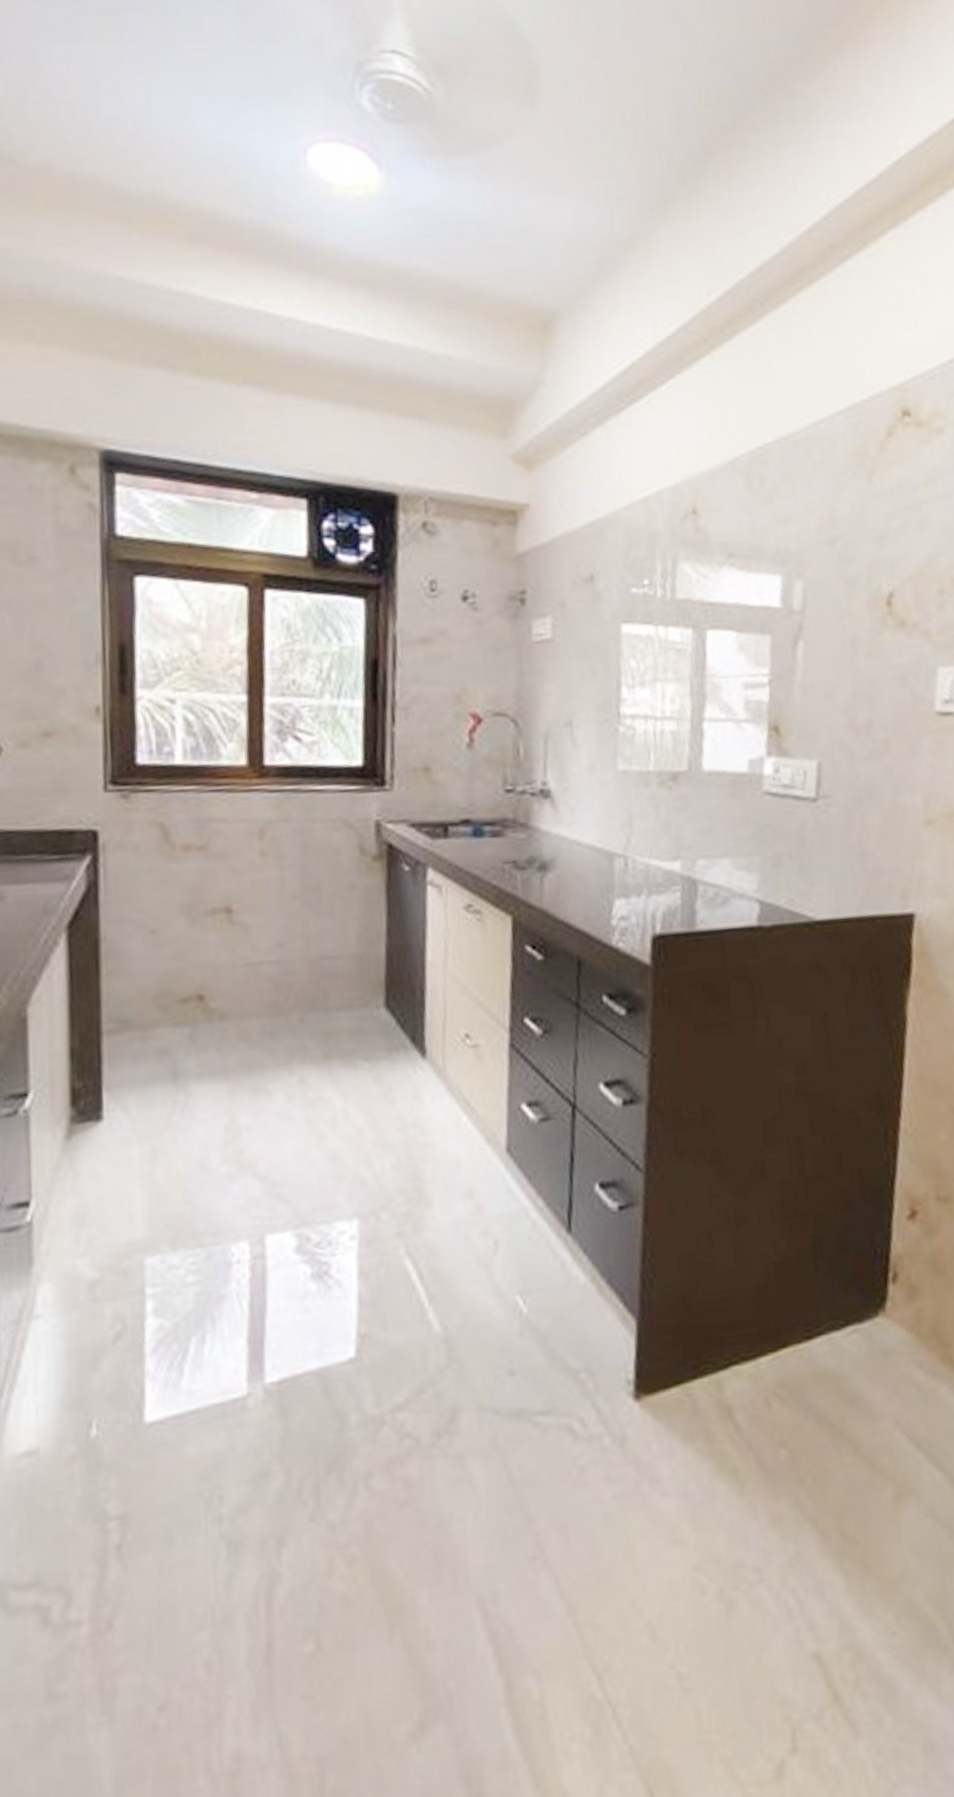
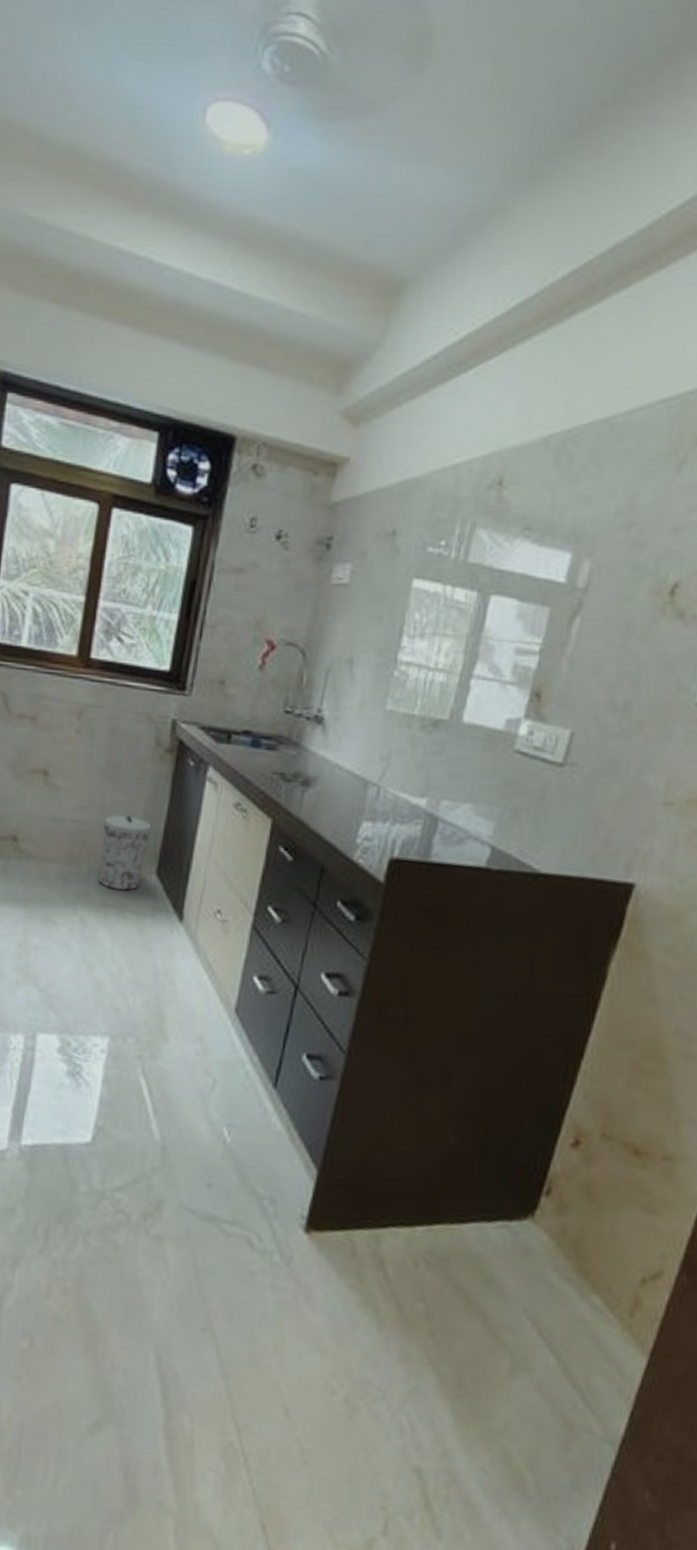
trash can: none [311,942,371,1036] -> present [98,815,152,891]

